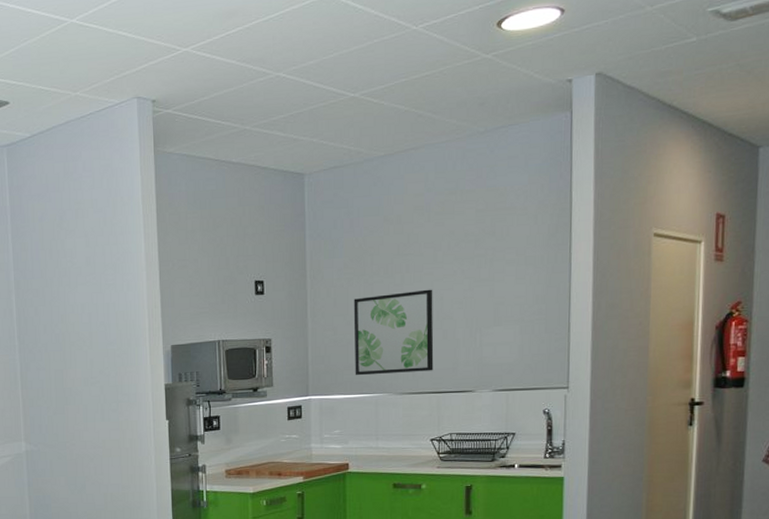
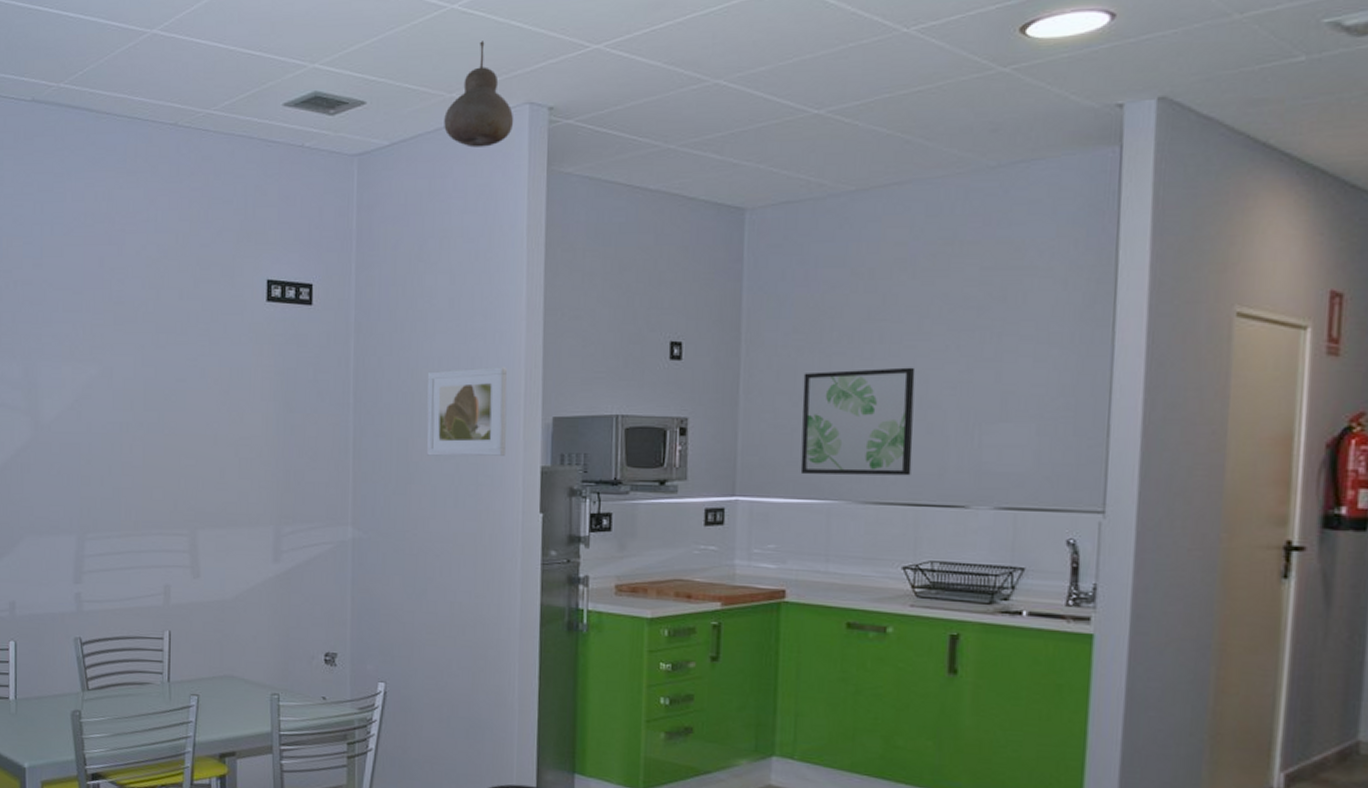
pendant light: none [72,48,126,136] -> present [444,41,514,148]
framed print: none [74,309,137,382] -> present [426,367,507,457]

